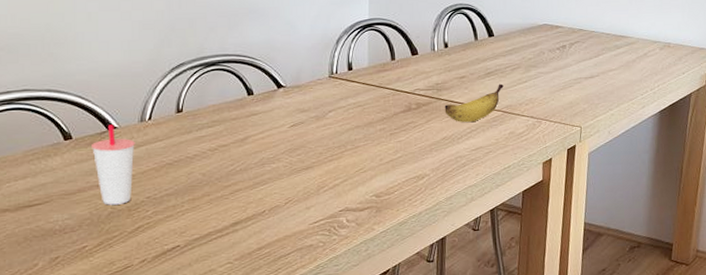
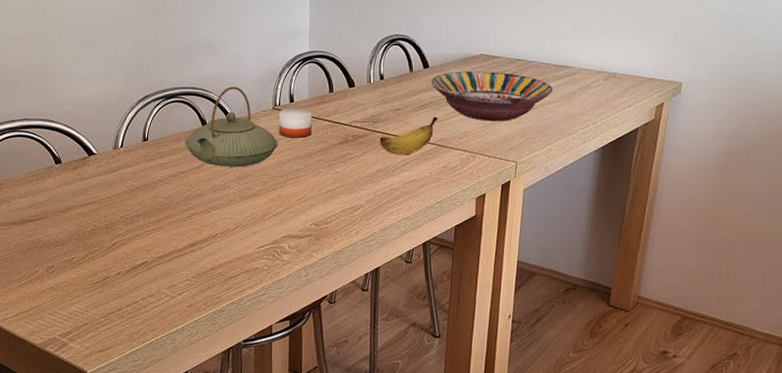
cup: present [92,124,135,205] -> none [77,151,110,223]
teapot: none [227,53,335,139] -> present [185,86,278,168]
candle: none [335,74,373,107] -> present [278,106,313,138]
serving bowl: none [496,39,614,89] -> present [431,70,554,122]

